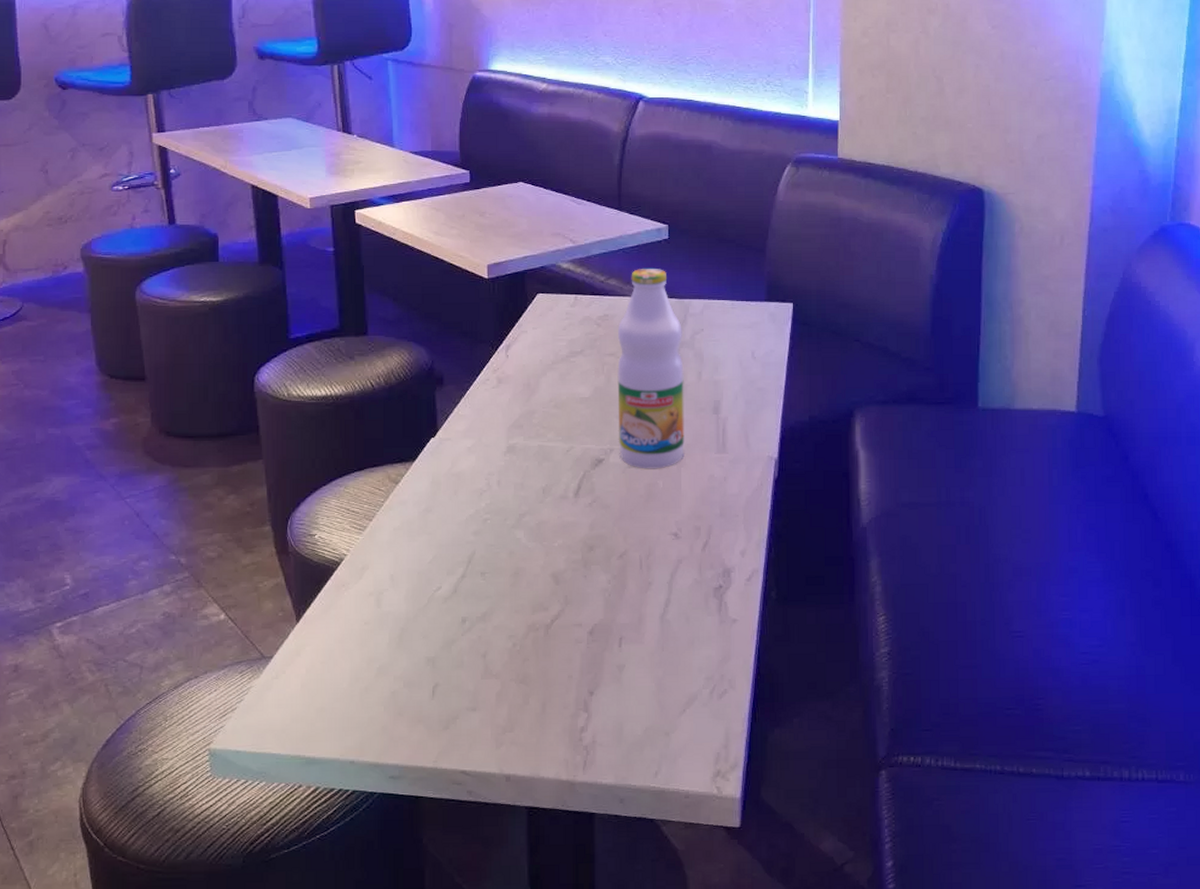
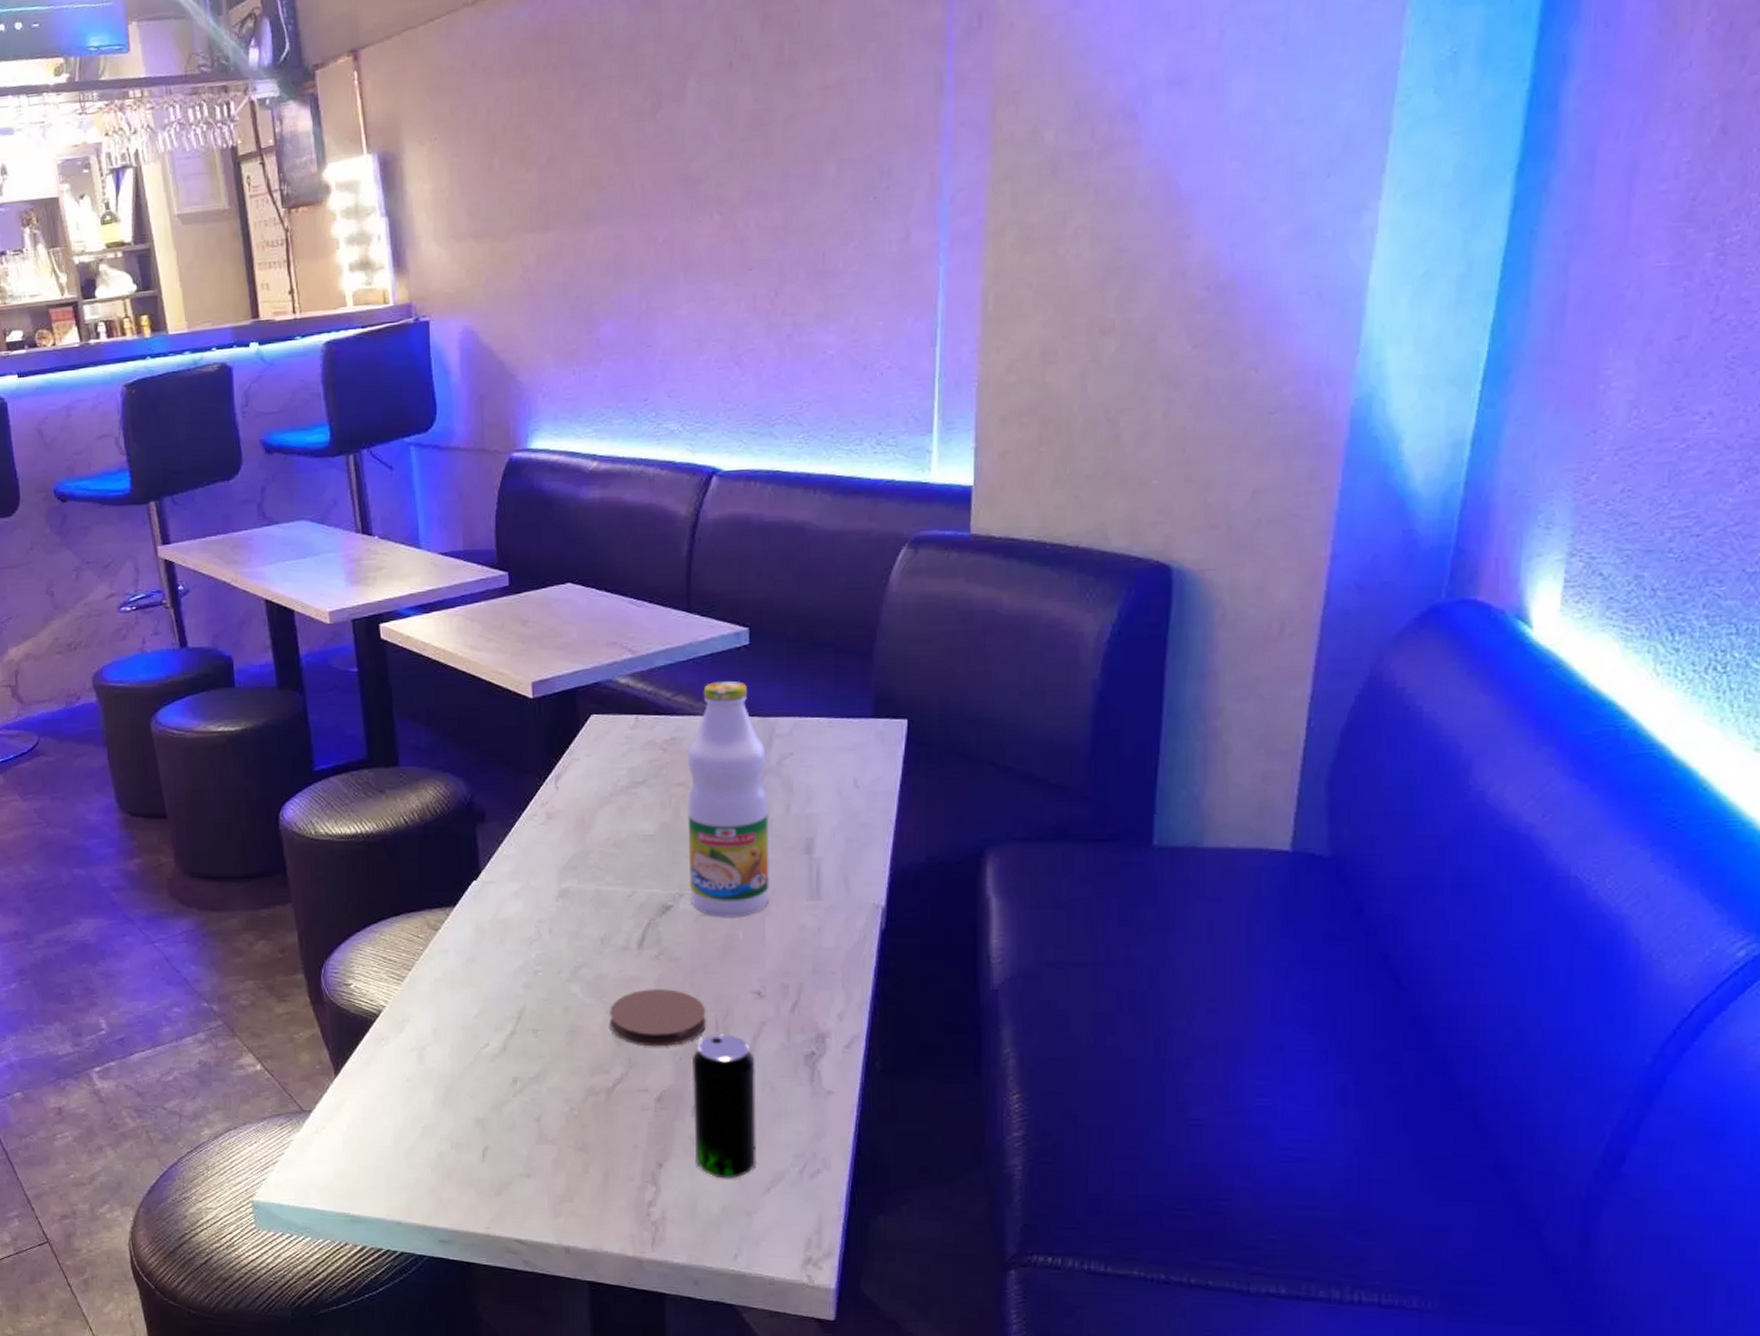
coaster: none [549,533,632,585] -> present [609,989,706,1047]
beverage can: none [619,572,674,703] -> present [691,1034,756,1179]

